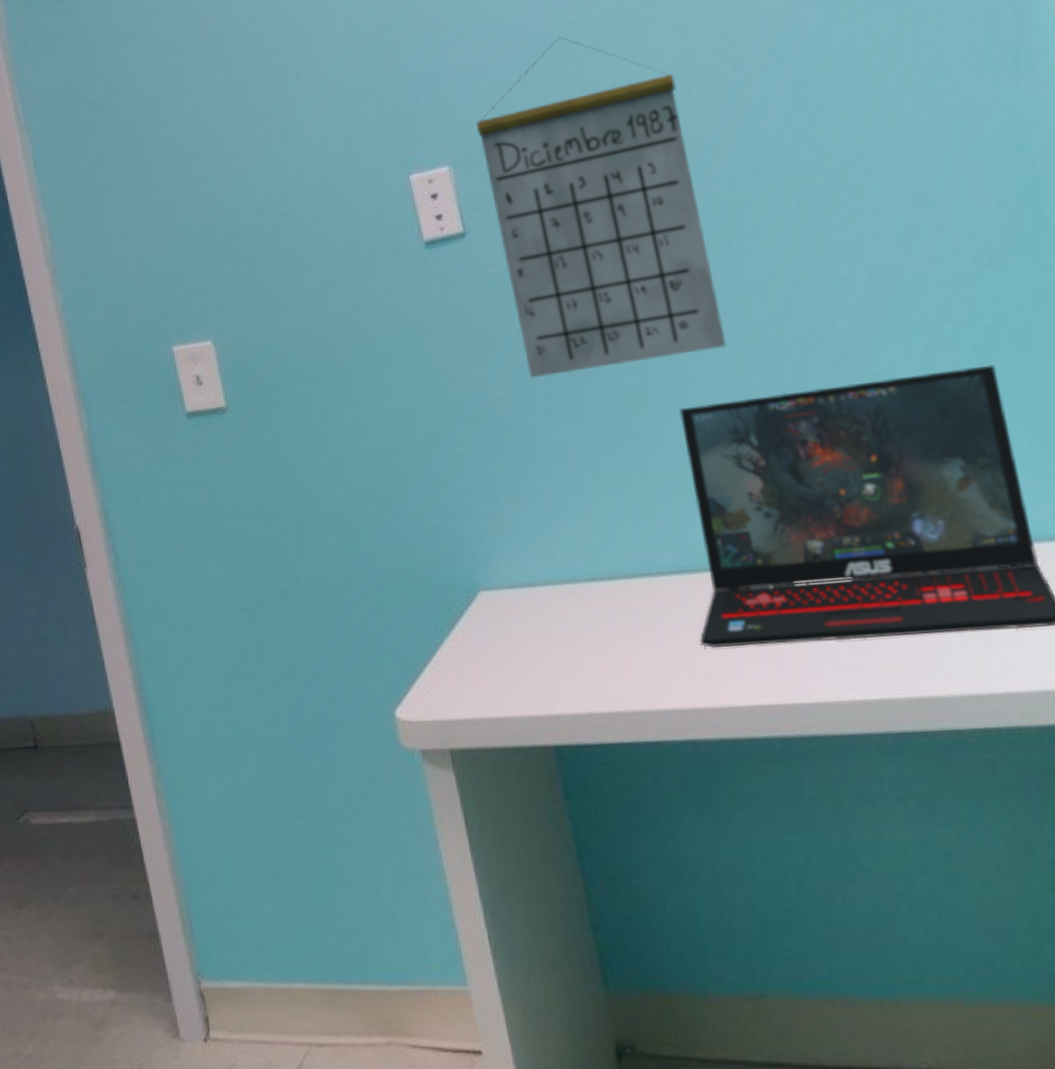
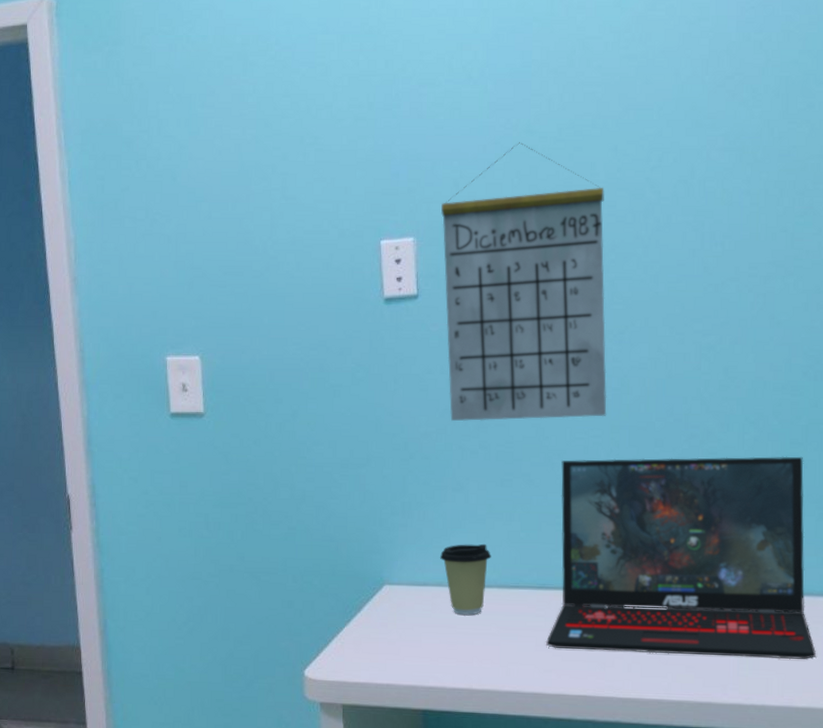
coffee cup: none [543,524,611,618] -> present [439,543,491,615]

